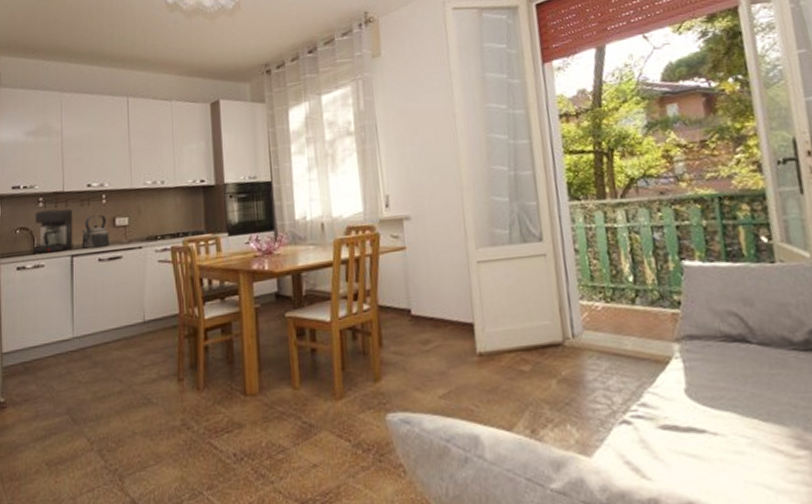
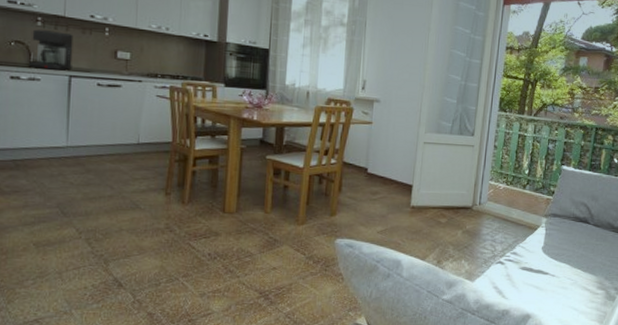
kettle: present [82,214,109,250] -> none [81,44,110,75]

